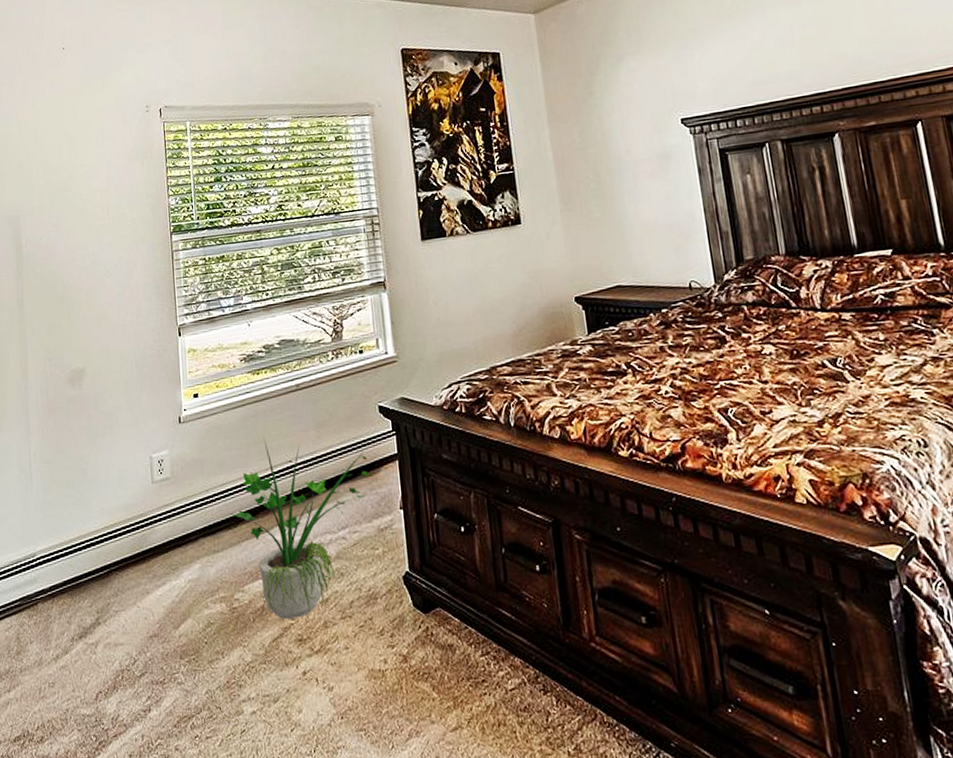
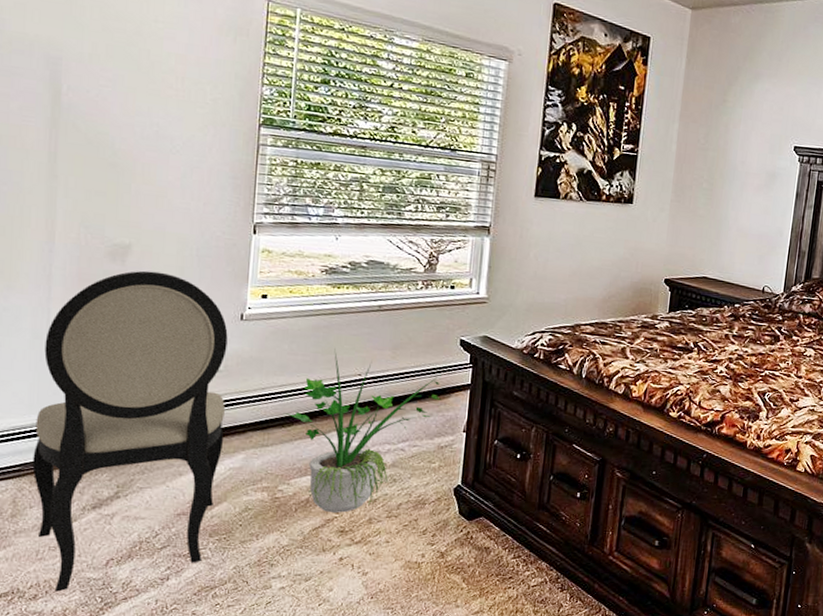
dining chair: none [28,389,180,732] -> present [32,270,228,592]

